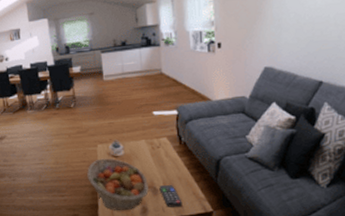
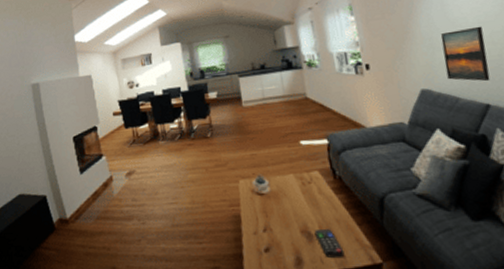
fruit basket: present [87,158,149,211] -> none [228,196,302,262]
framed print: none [289,8,329,61] -> present [440,26,490,82]

